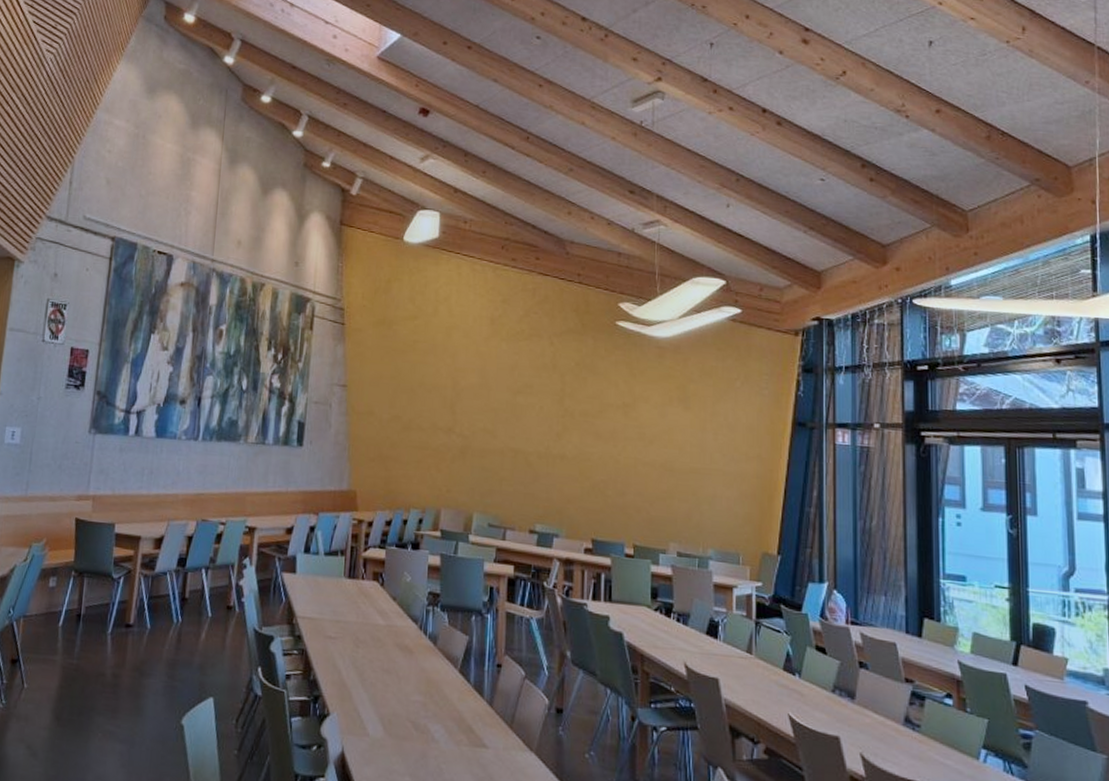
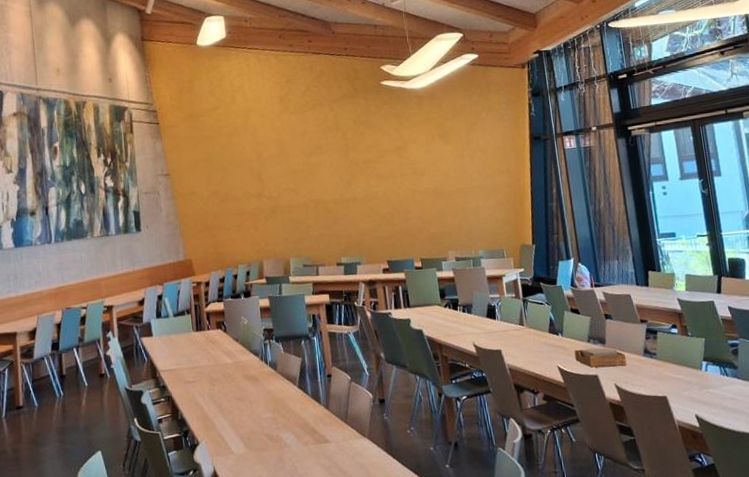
napkin holder: none [813,698,880,734] -> present [574,347,627,368]

